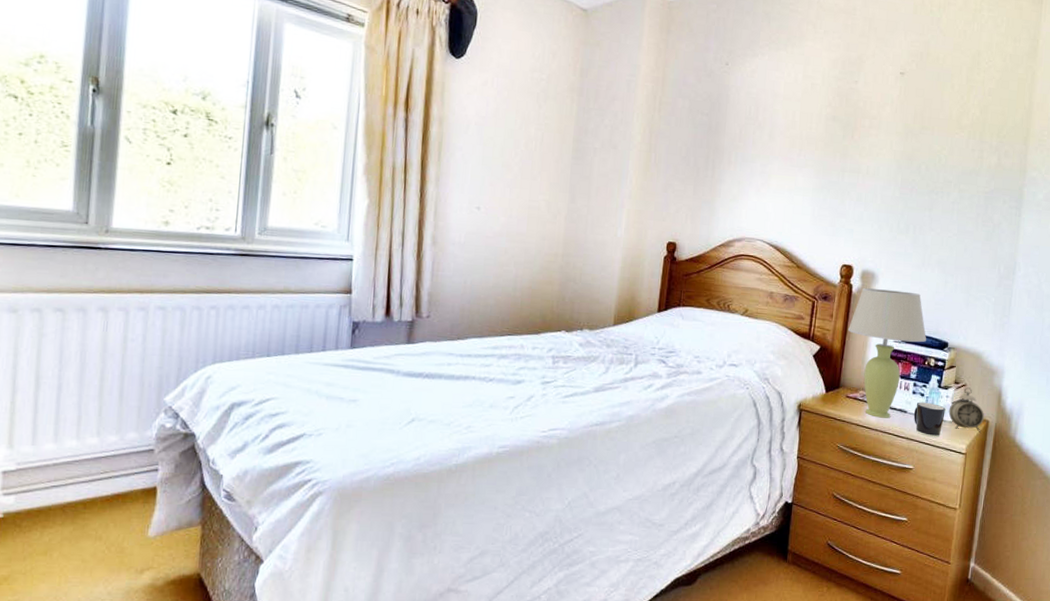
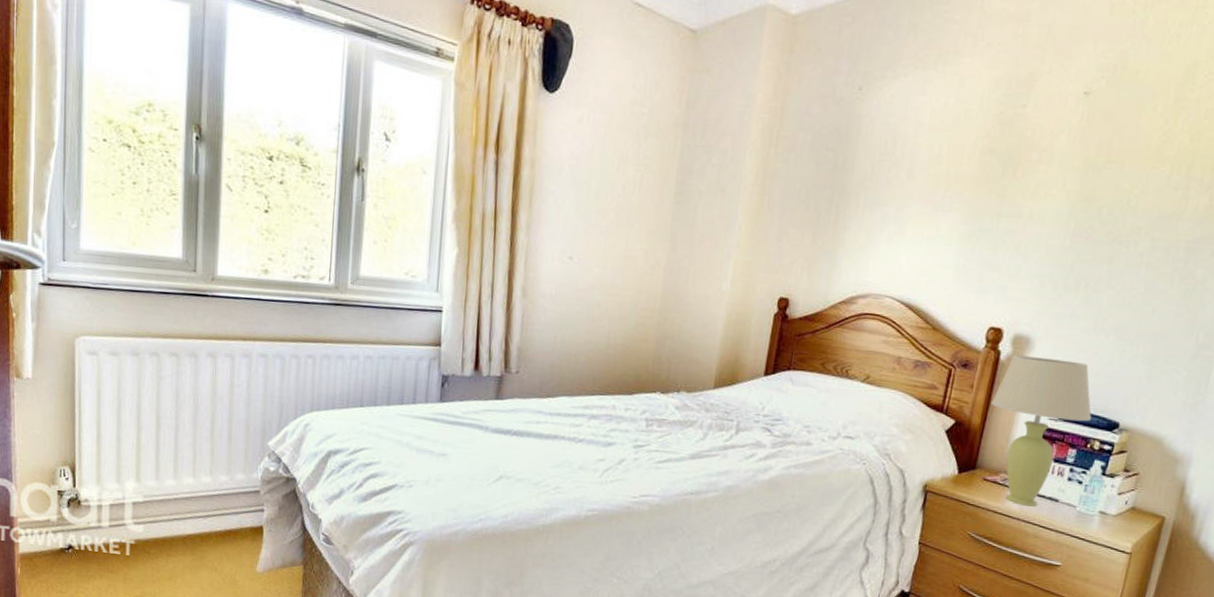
mug: present [914,402,946,438] -> none [1067,490,1109,533]
alarm clock: present [948,387,984,432] -> none [1112,476,1160,530]

